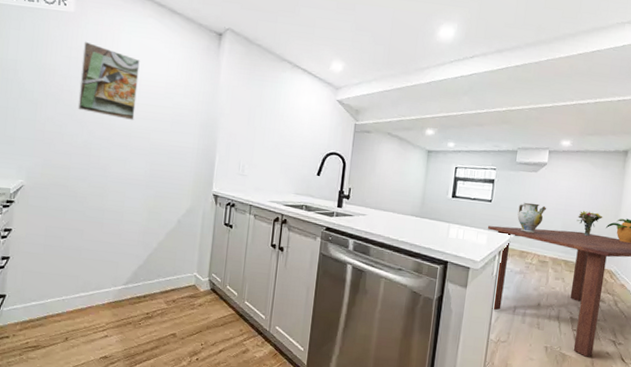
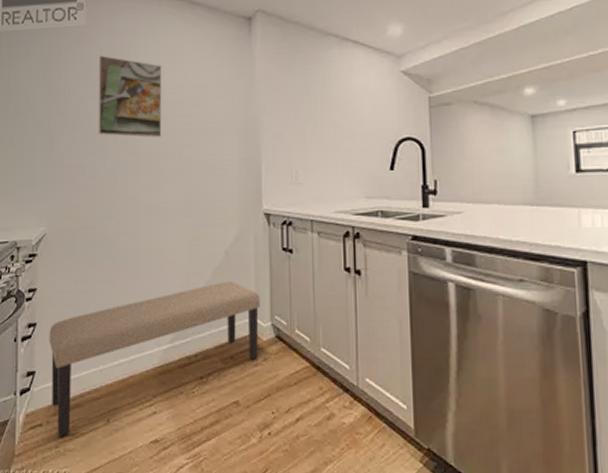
bench: none [18,243,202,348] -> present [49,282,260,438]

